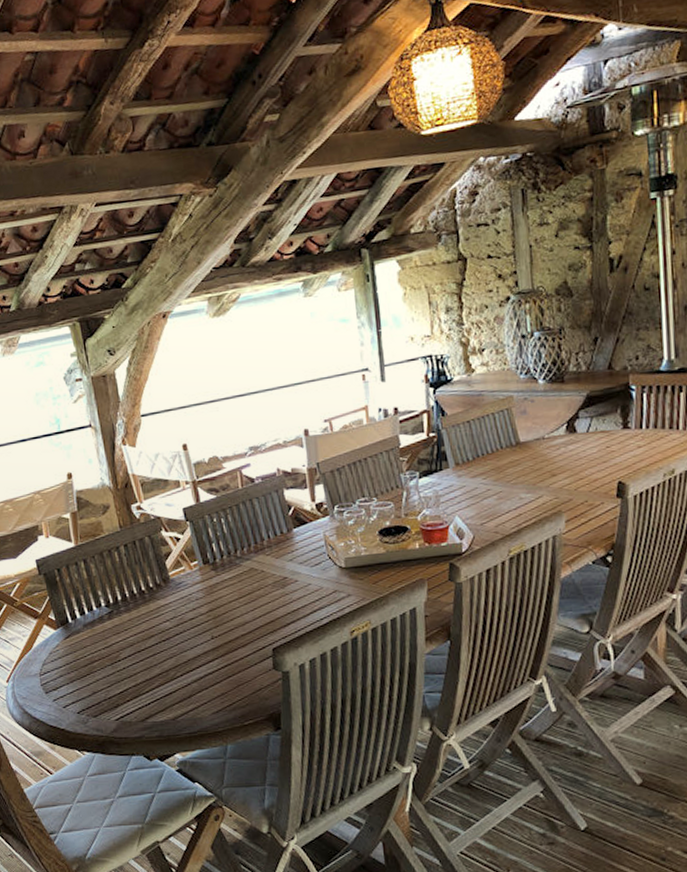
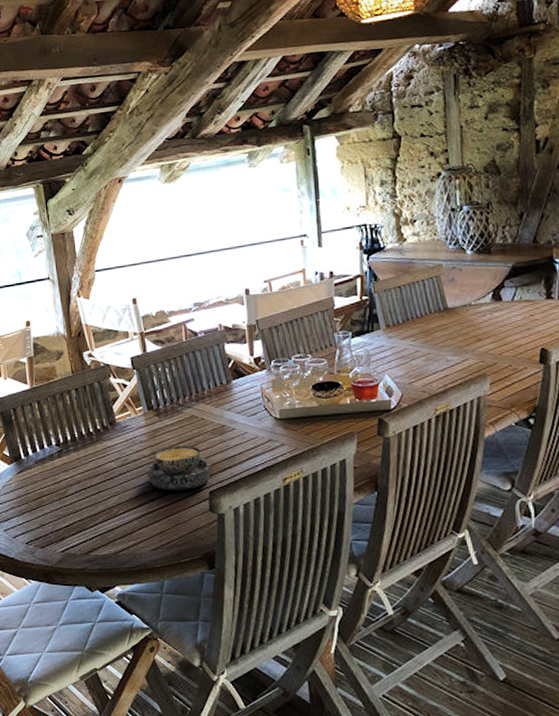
bowl: none [203,600,274,650] -> present [145,445,212,492]

